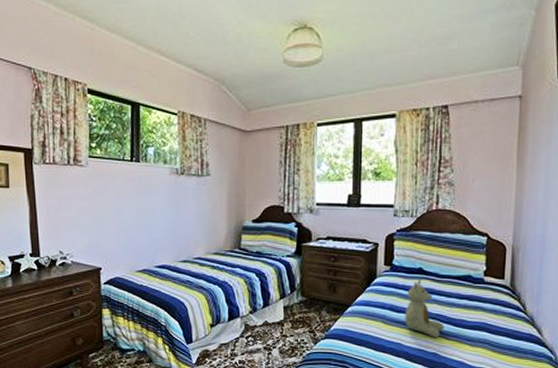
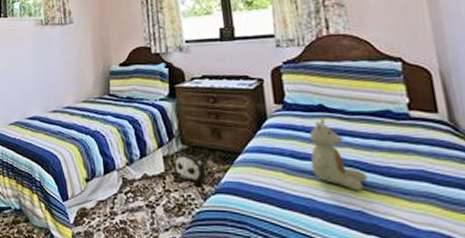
plush toy: none [292,301,323,330] -> present [175,150,211,183]

